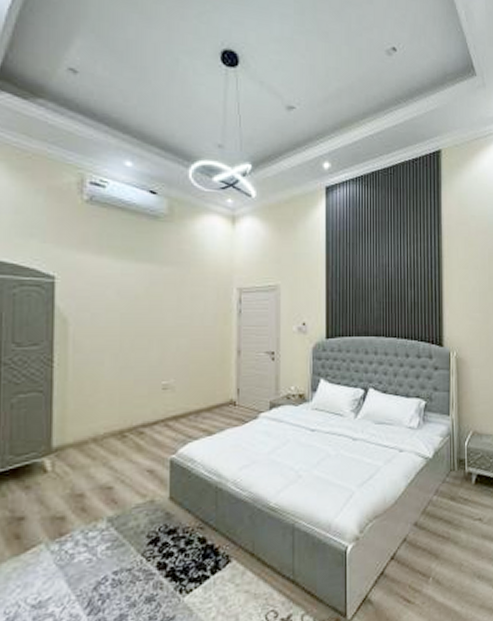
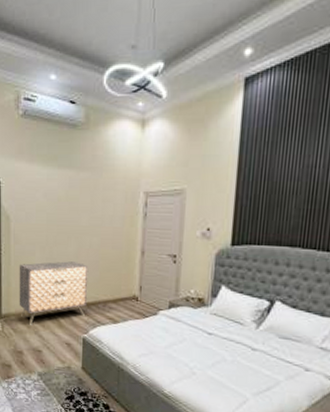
dresser: none [79,368,176,456] -> present [19,261,89,325]

